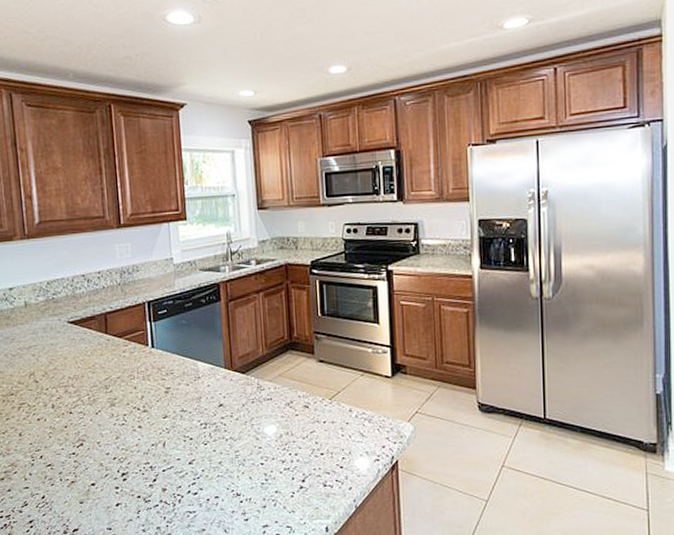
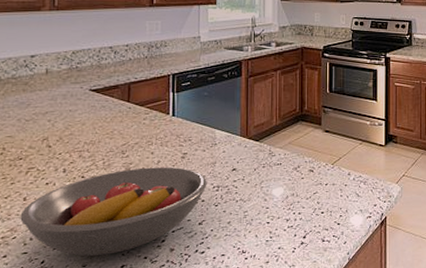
fruit bowl: none [18,402,194,493] -> present [20,167,207,256]

